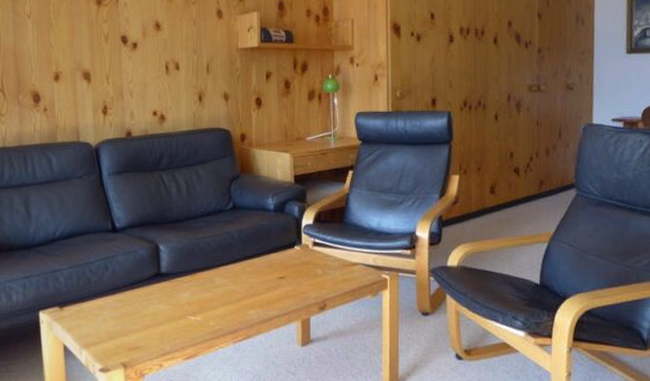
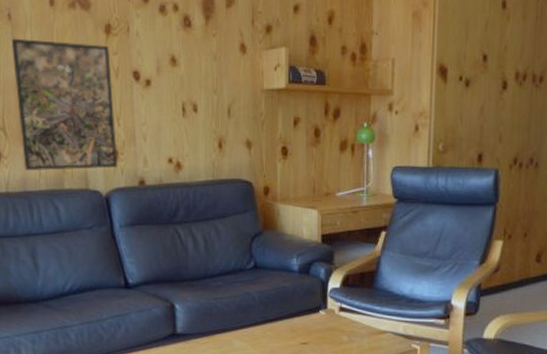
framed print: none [12,10,107,126] -> present [11,38,118,170]

